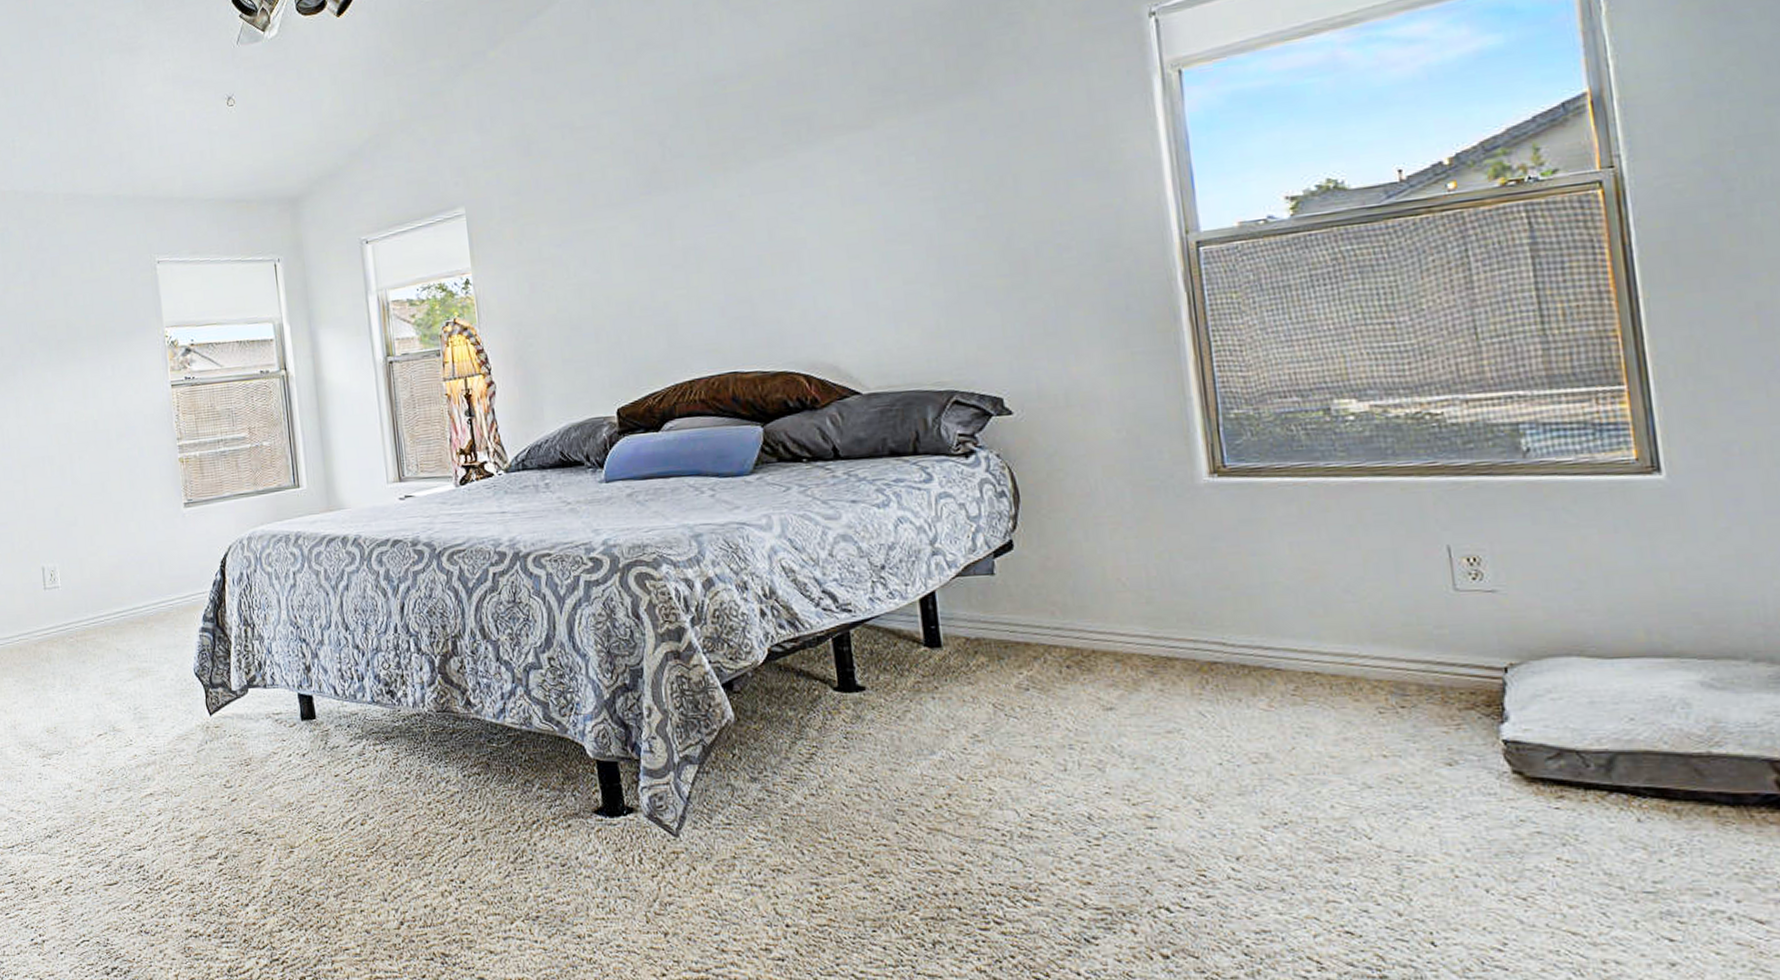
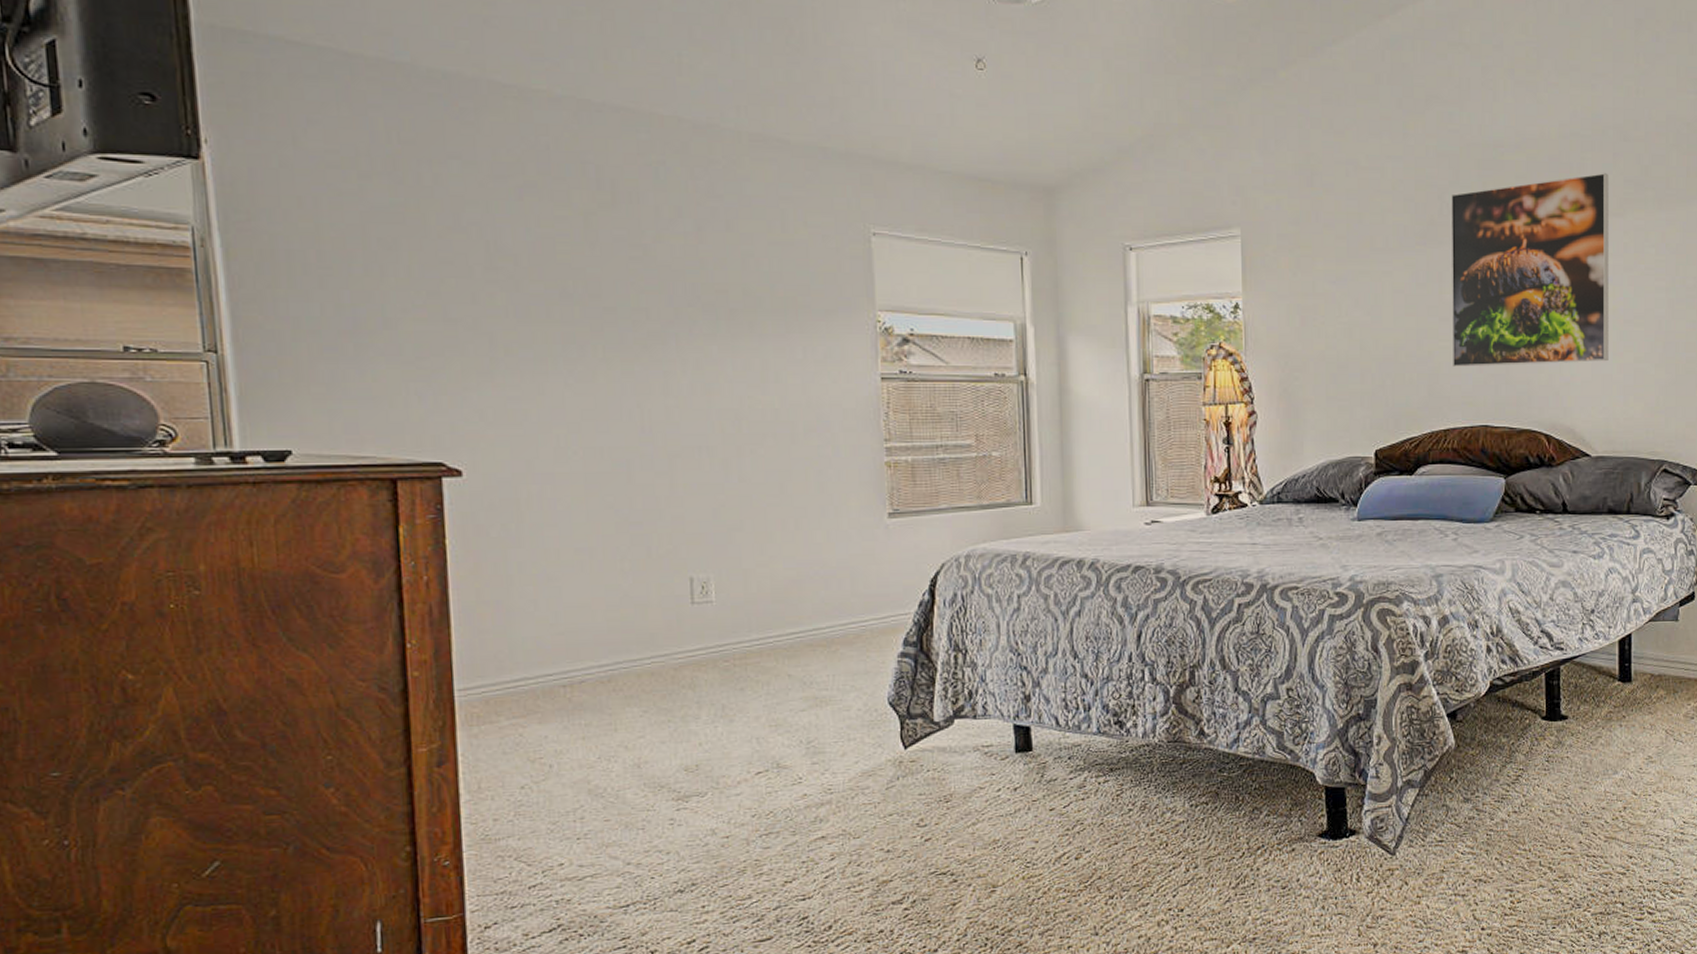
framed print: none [672,85,872,315] -> present [1450,173,1609,368]

